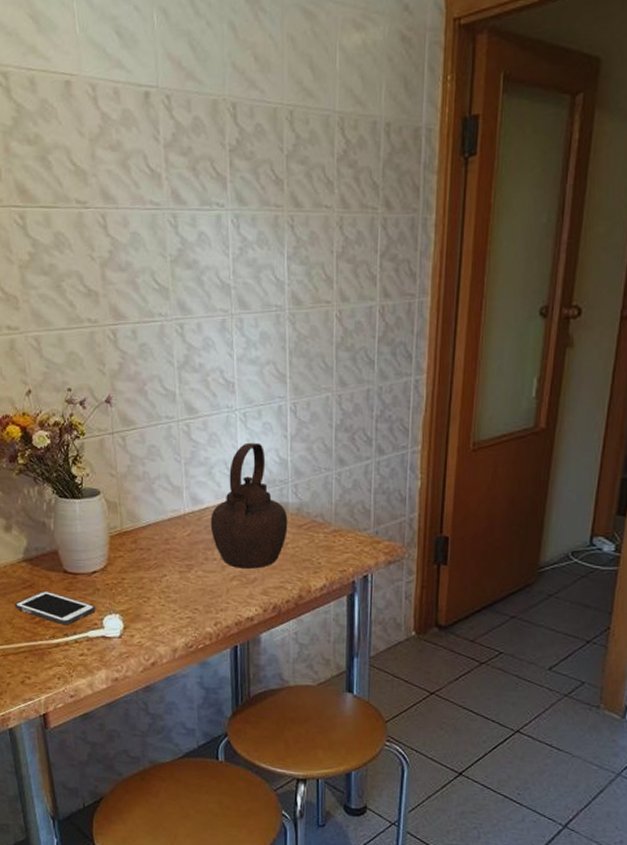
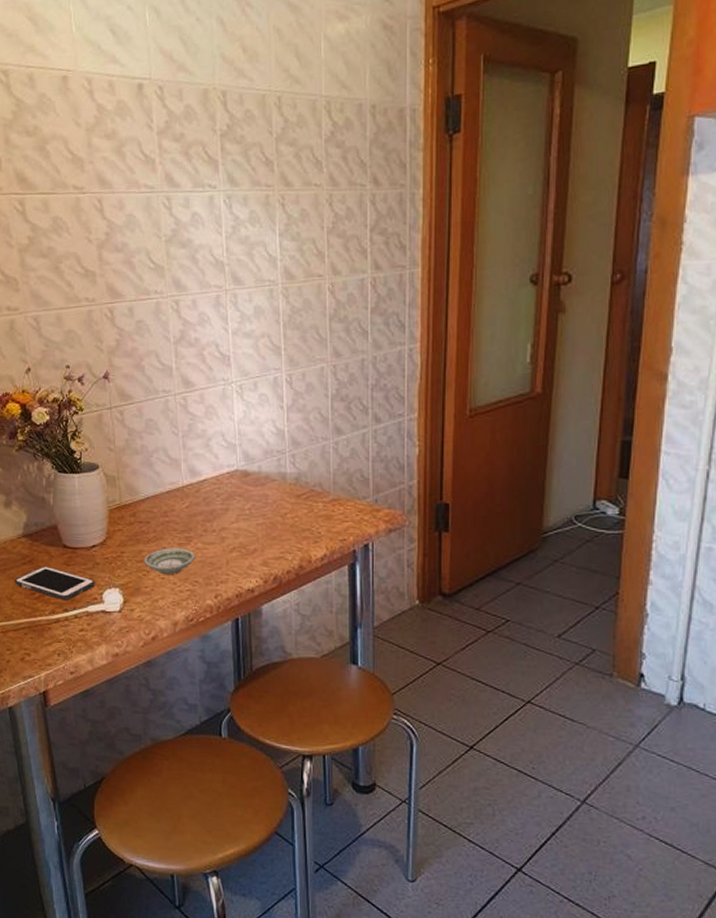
saucer: none [145,575,196,601] -> present [145,548,195,574]
teapot: present [210,442,288,569] -> none [209,414,286,540]

